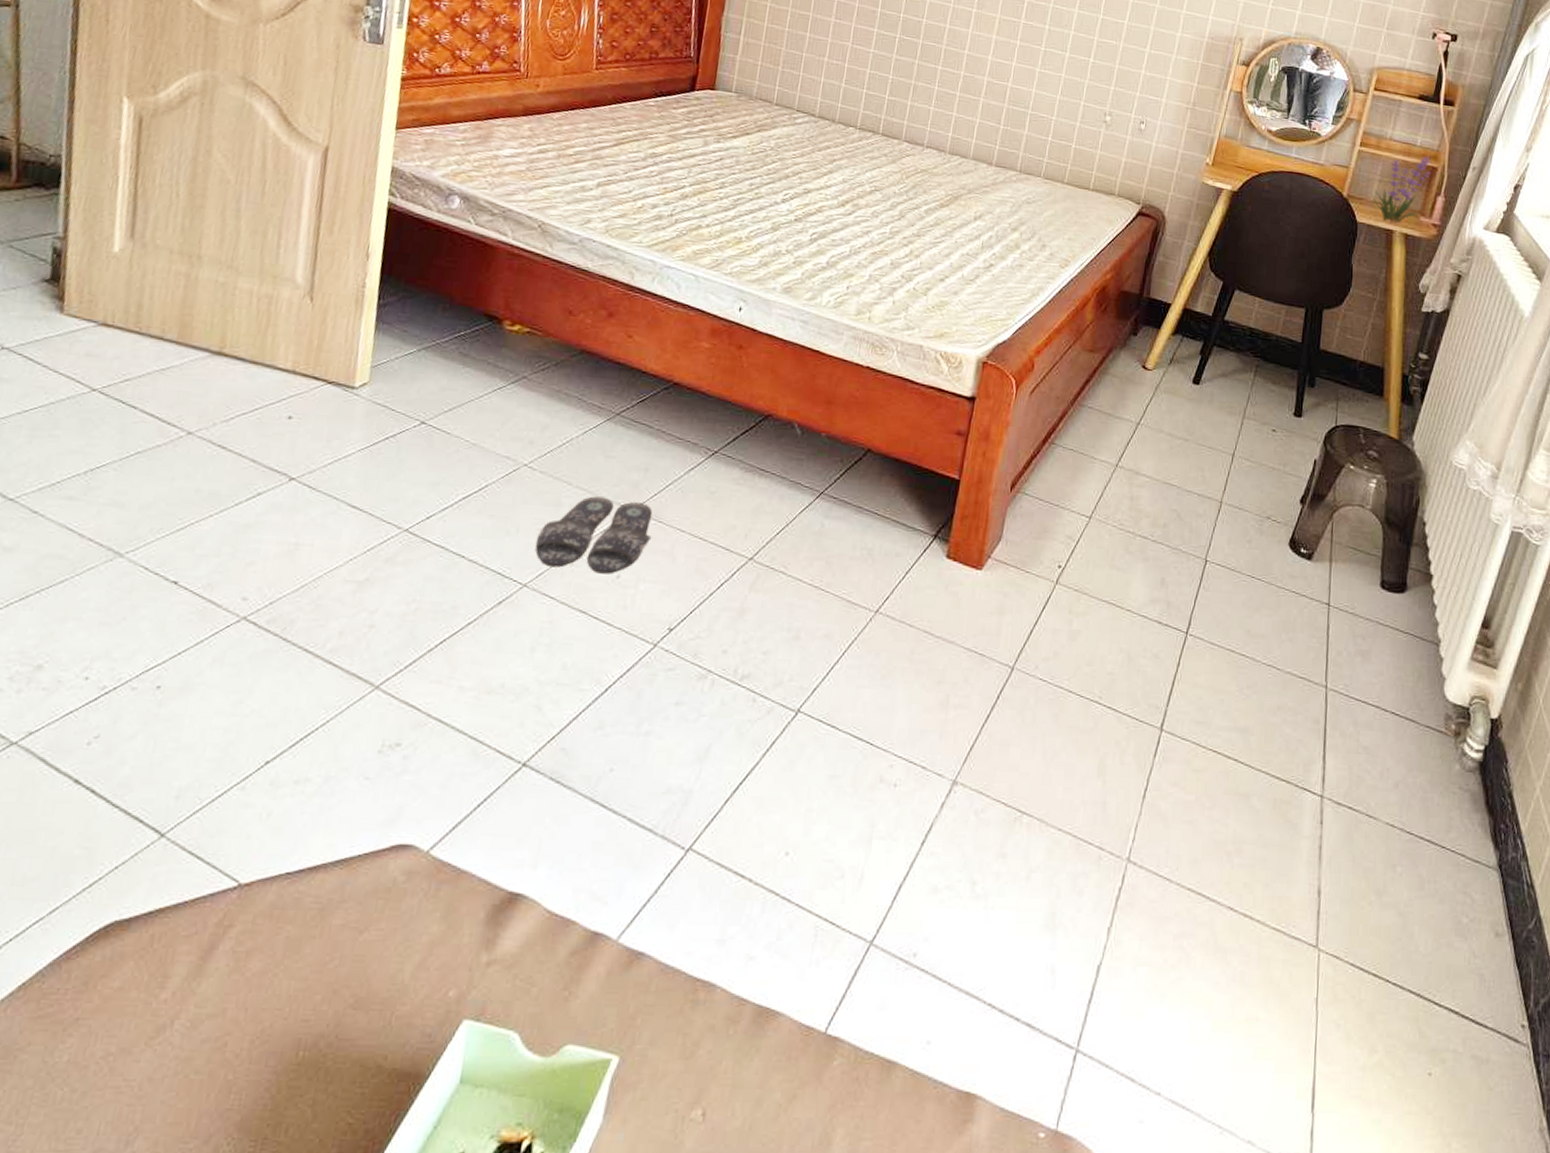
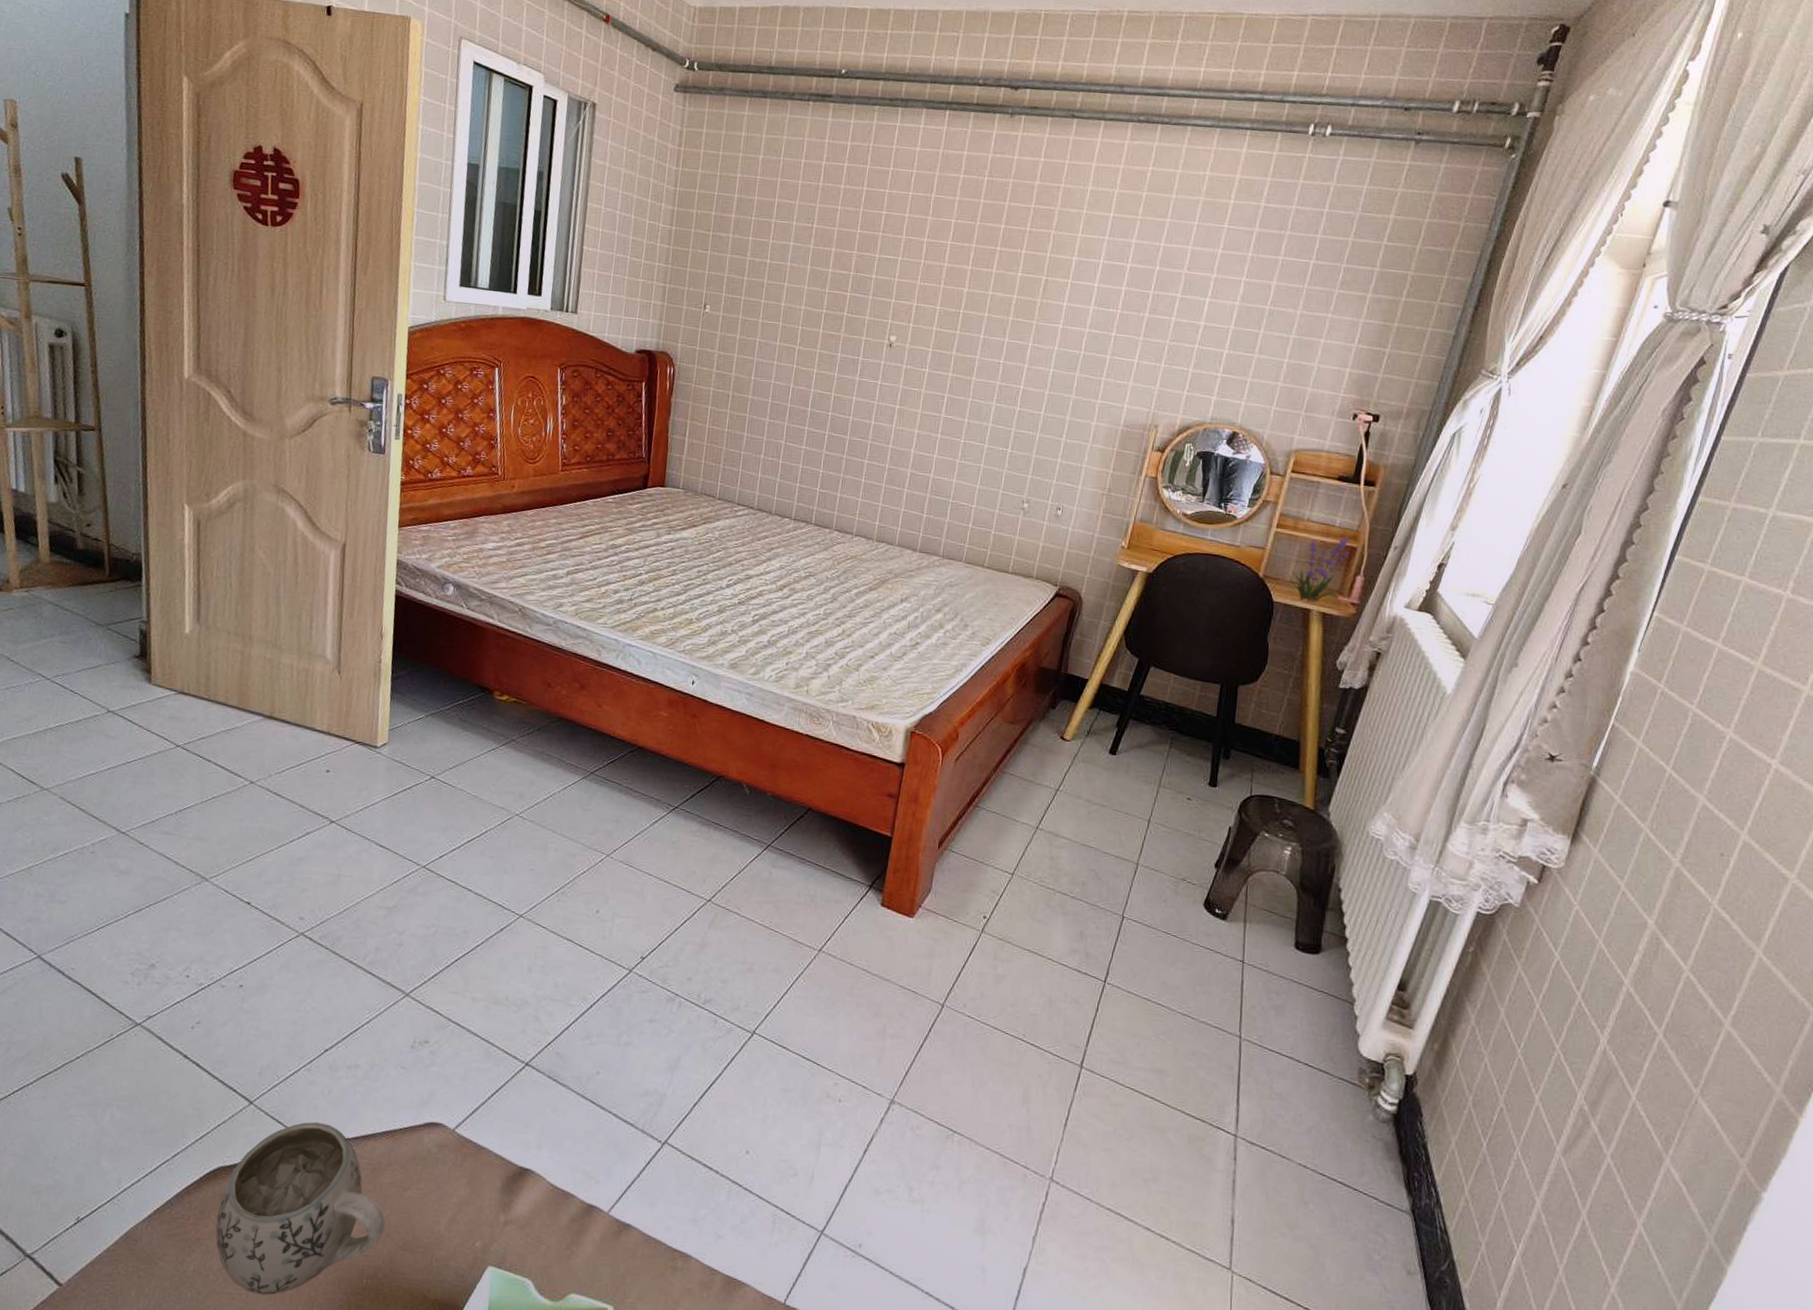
mug: none [101,853,333,1085] -> present [215,1121,385,1296]
slippers: present [535,496,652,574] -> none [528,842,624,909]

